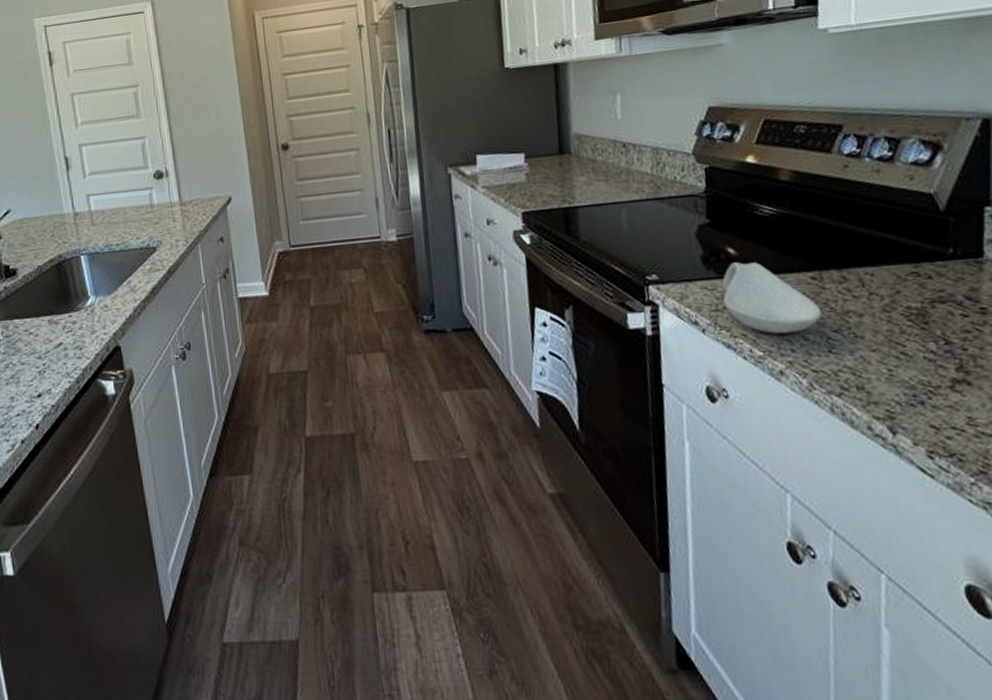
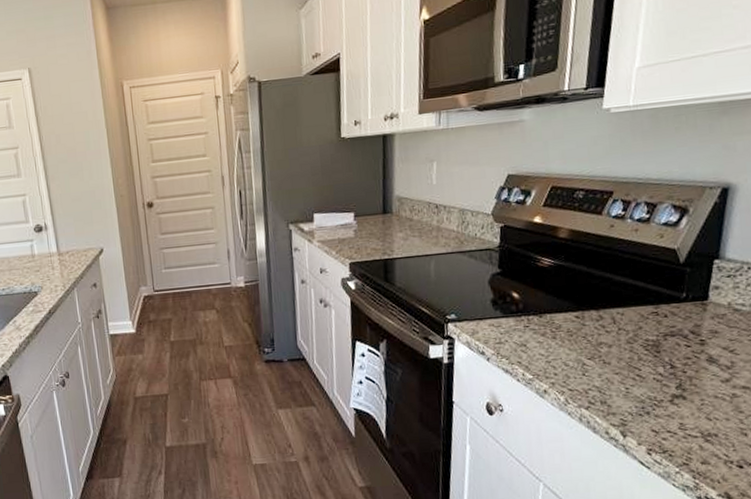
spoon rest: present [721,262,823,334] -> none [505,304,581,362]

